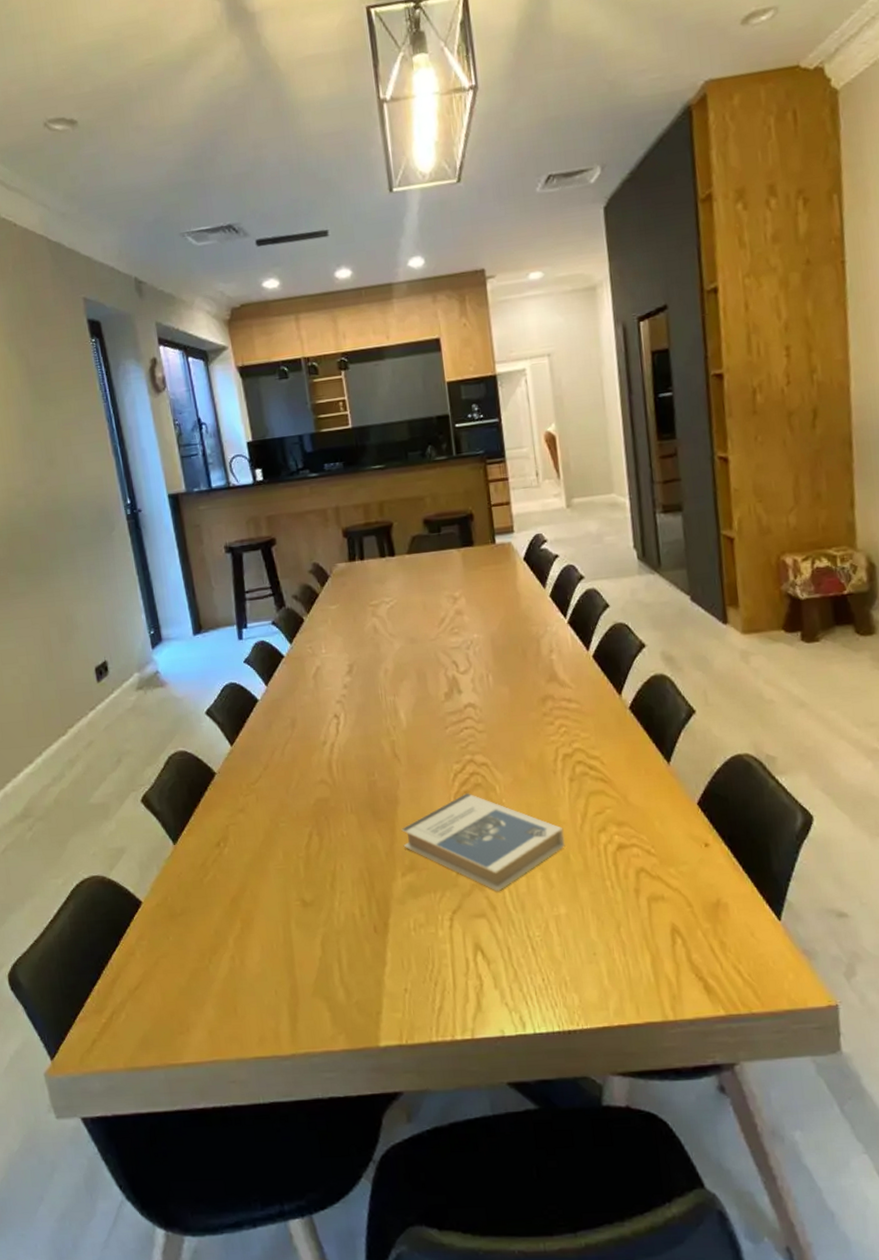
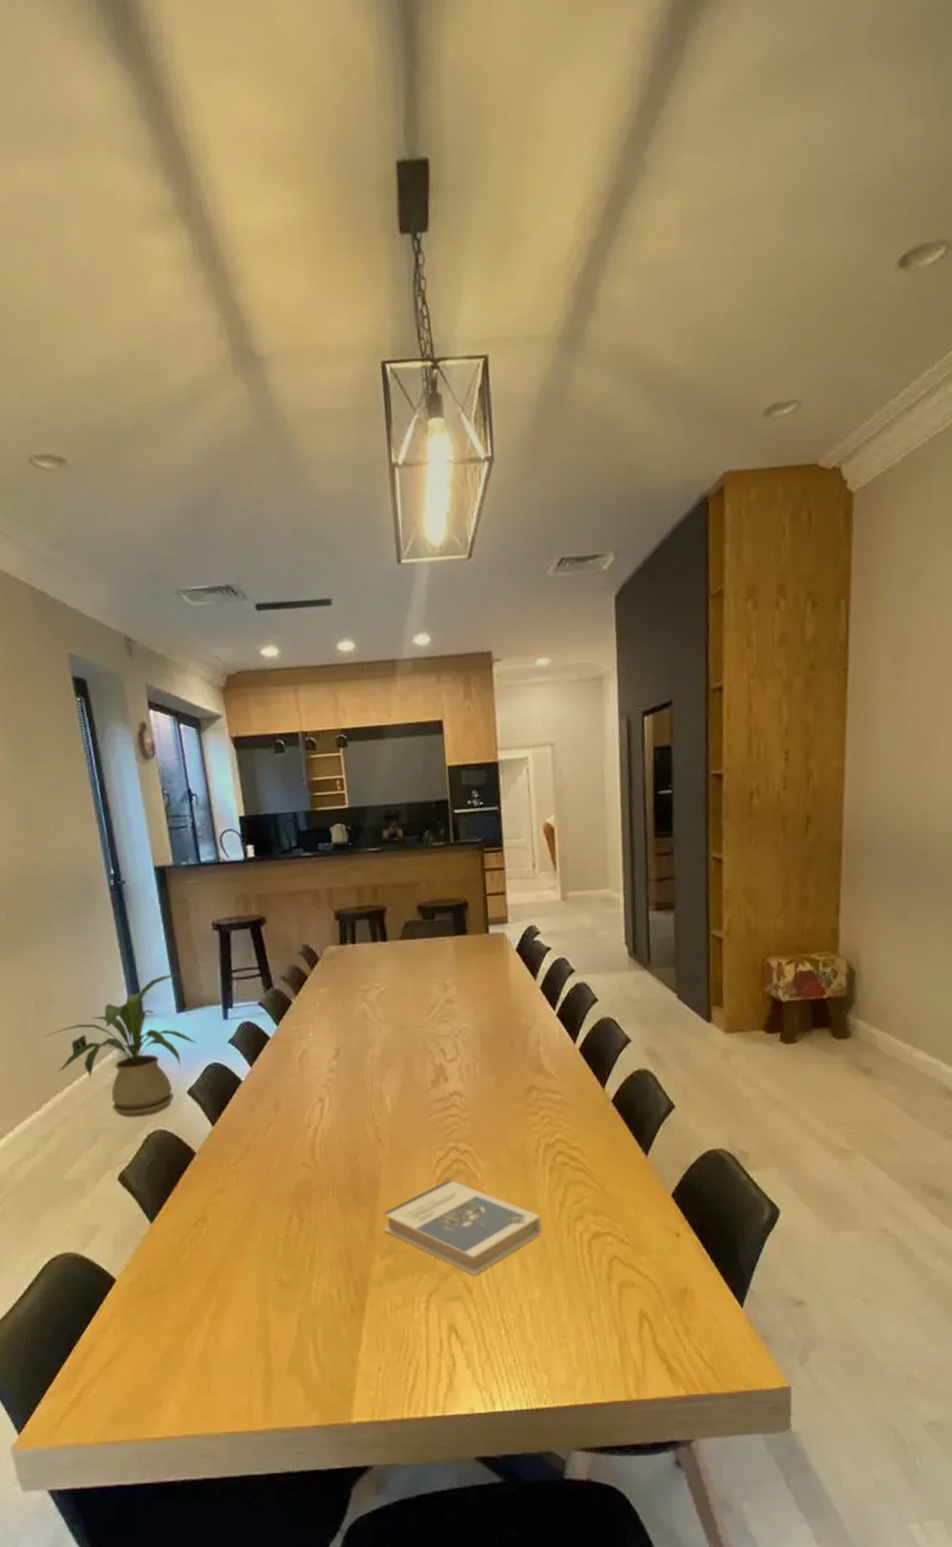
house plant: none [68,596,214,739] -> present [44,973,197,1117]
kettle: none [334,443,358,470] -> present [330,823,354,850]
coffee maker: none [382,424,409,460] -> present [380,807,406,843]

